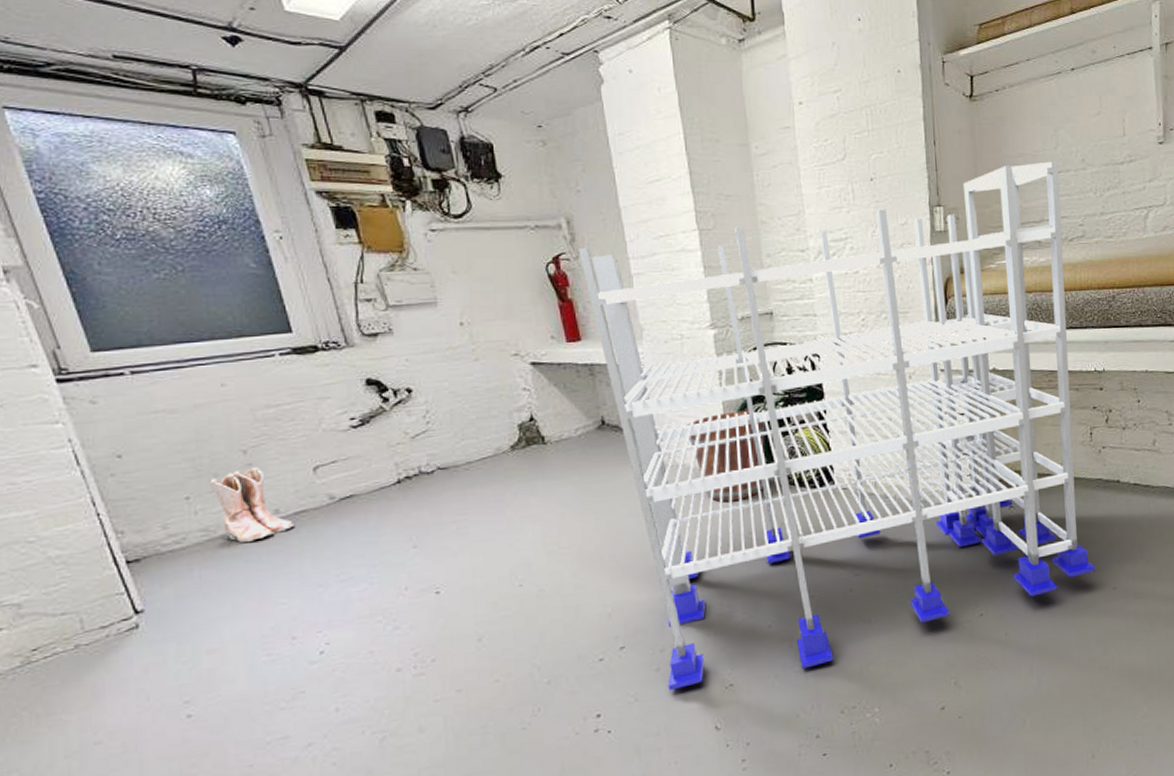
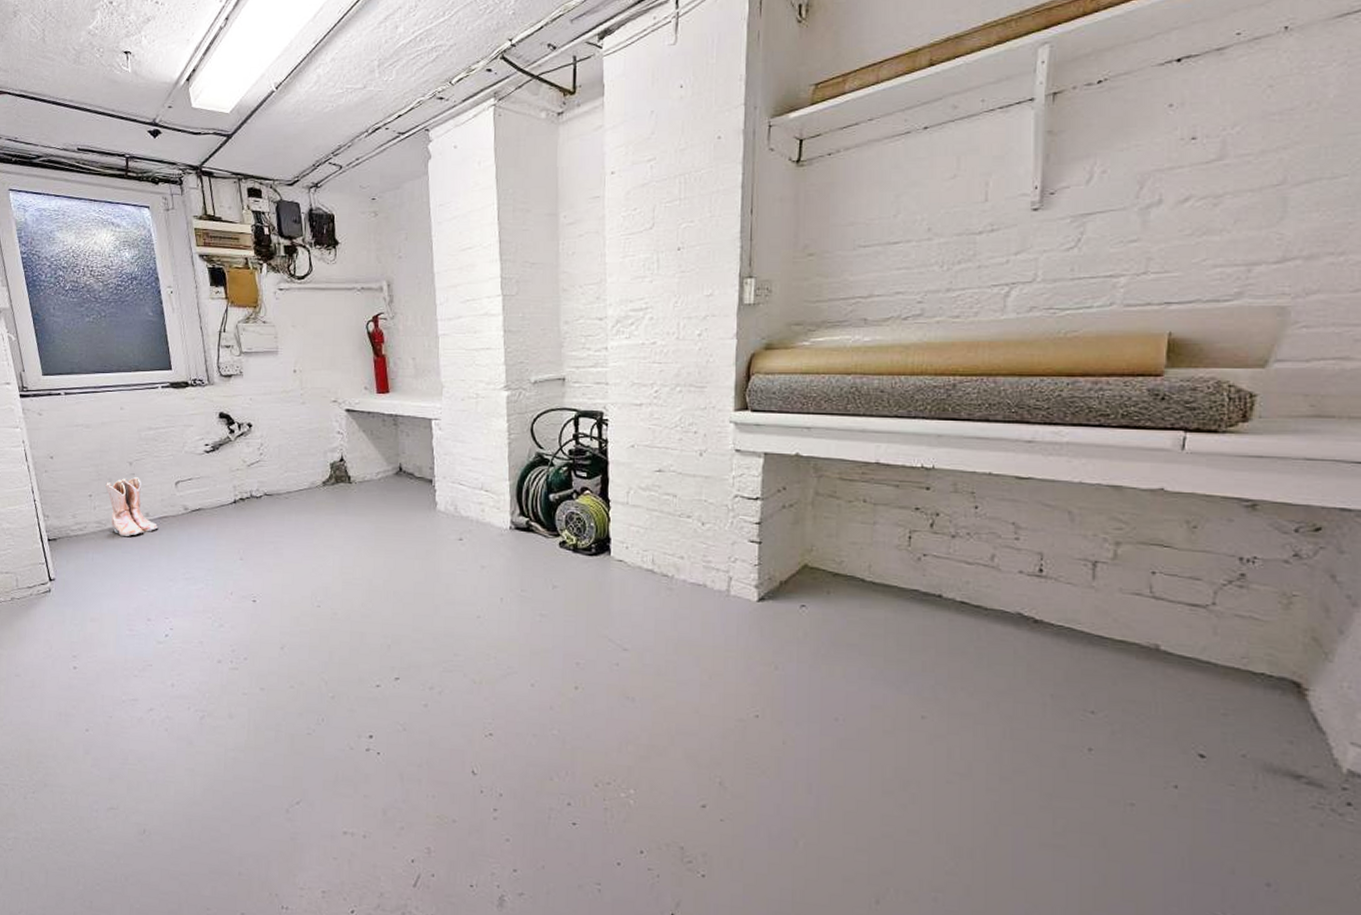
shelving unit: present [578,161,1095,691] -> none [394,230,901,734]
bucket: present [686,407,766,502] -> none [473,469,548,557]

